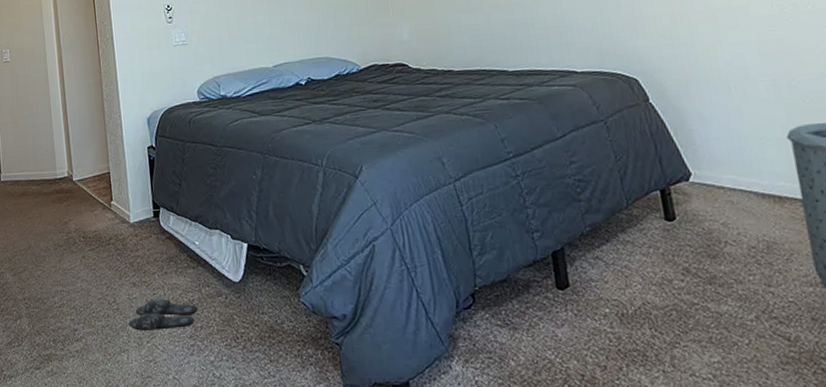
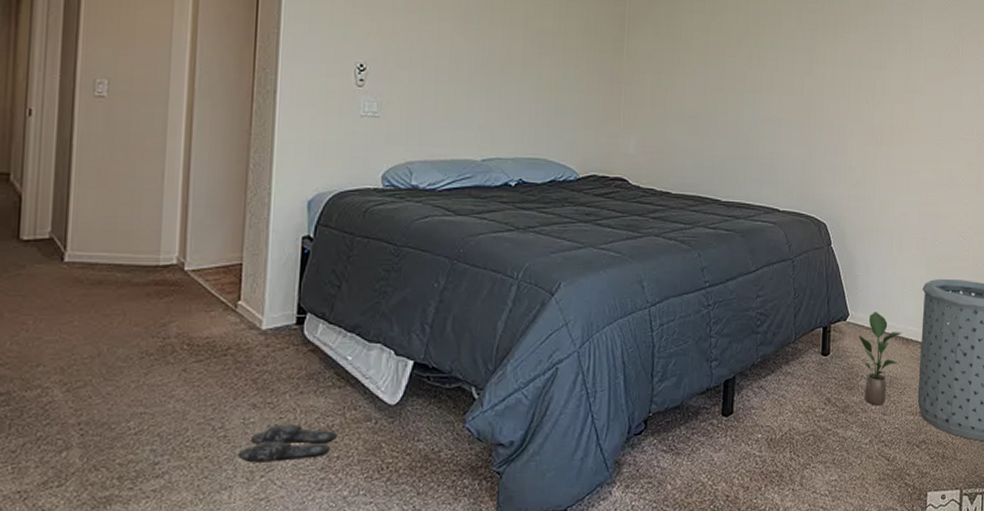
potted plant: none [710,168,774,276] -> present [859,312,902,406]

